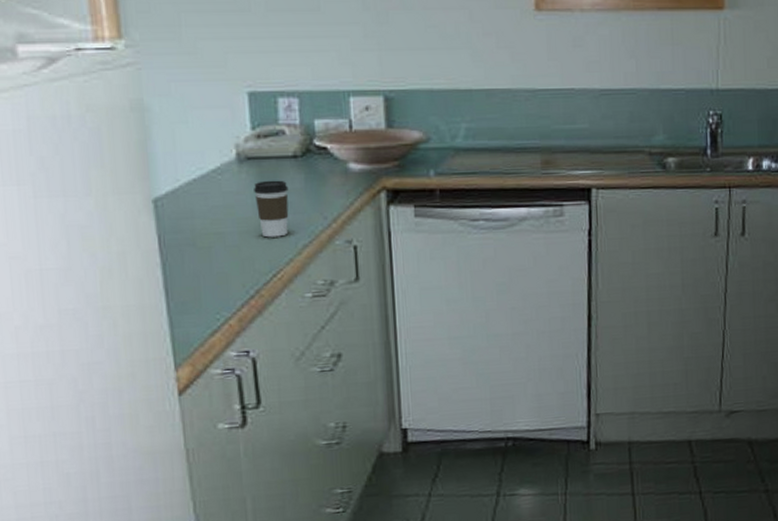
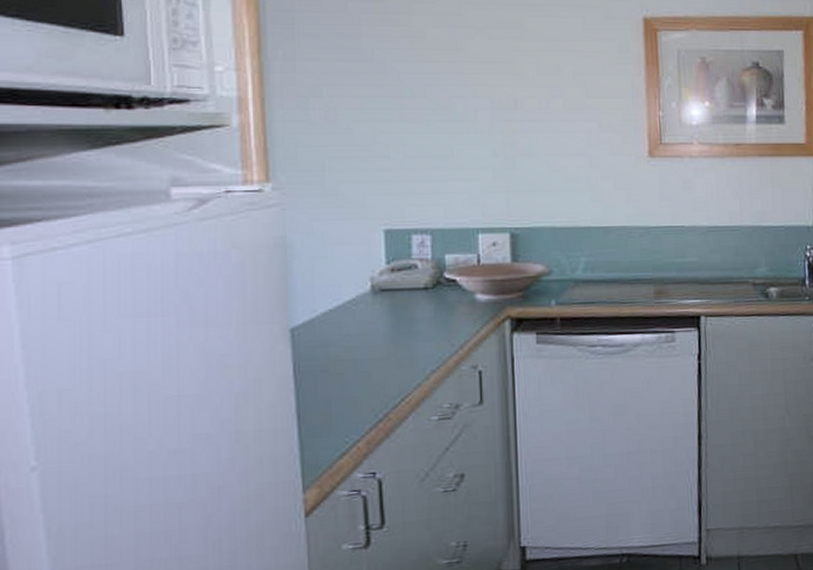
coffee cup: present [254,180,289,238] -> none [386,310,419,364]

